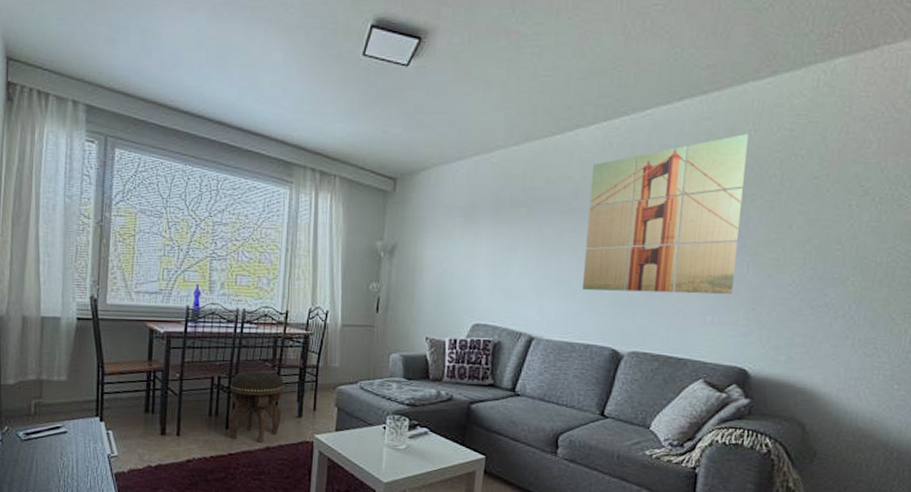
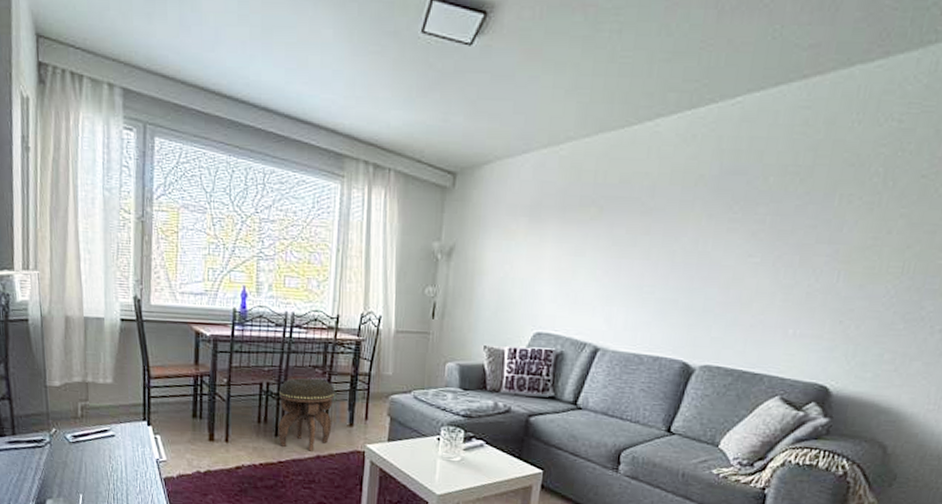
wall art: present [583,133,748,294] -> none [655,124,851,305]

